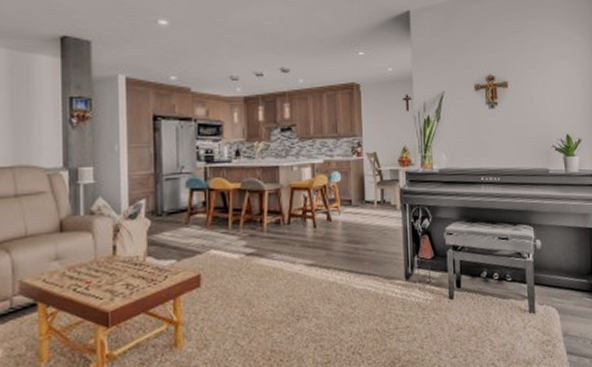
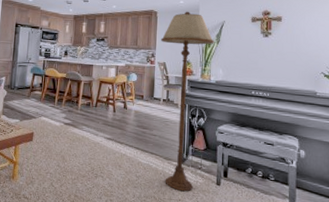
floor lamp: none [368,81,434,316] -> present [161,11,214,192]

